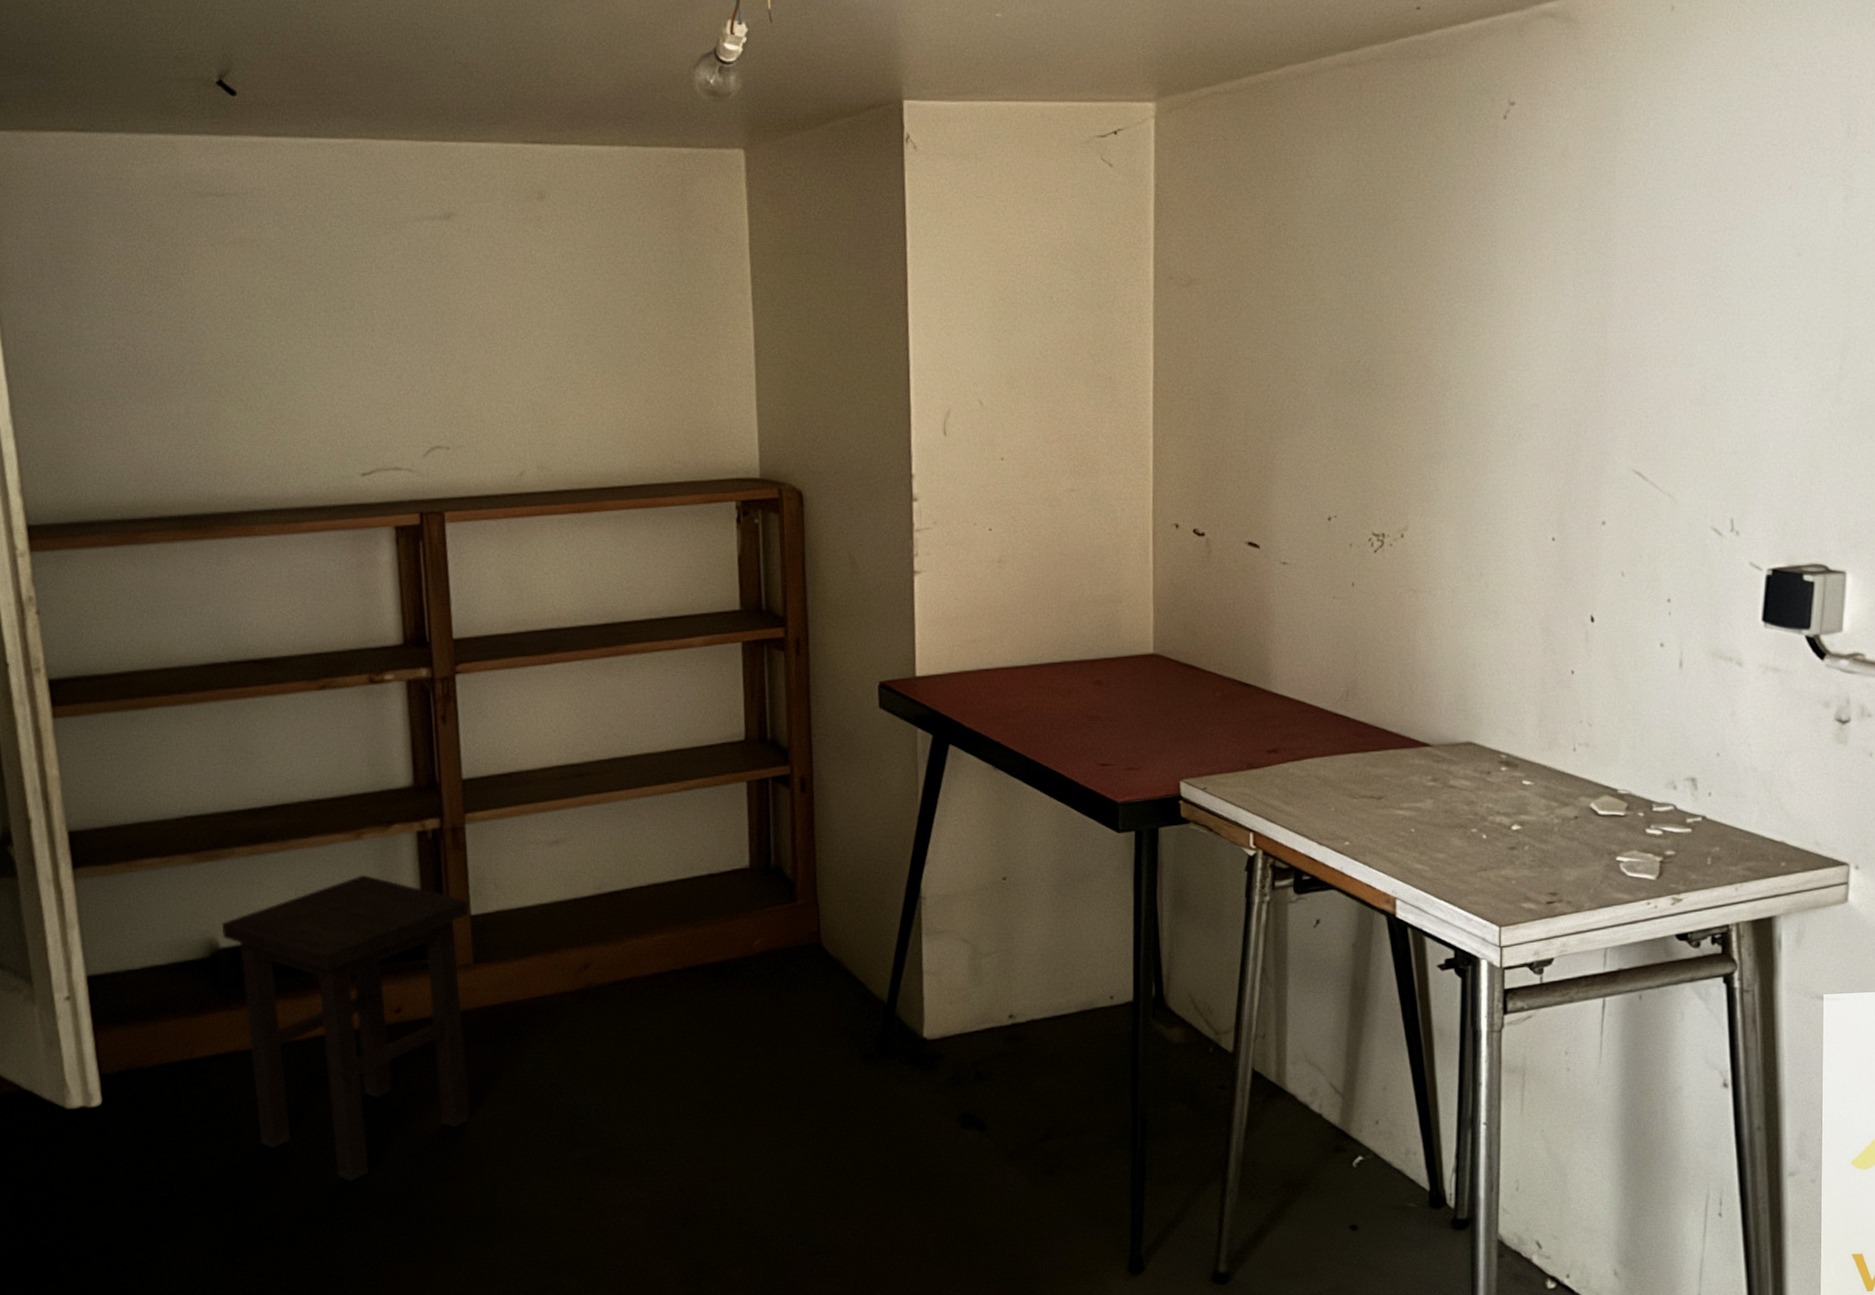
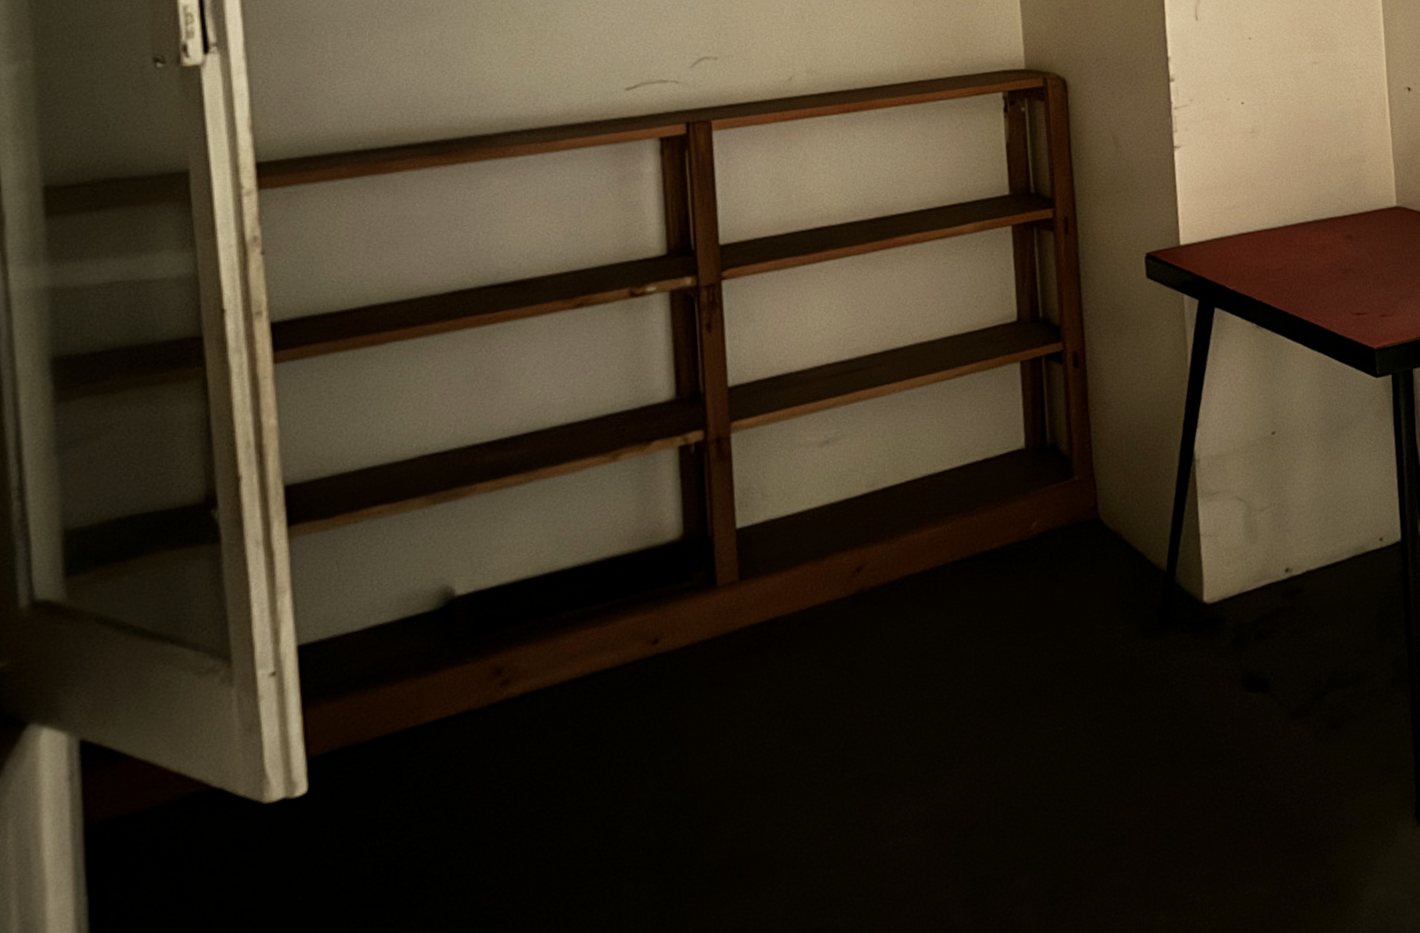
stool: present [222,874,470,1182] -> none [459,497,734,843]

